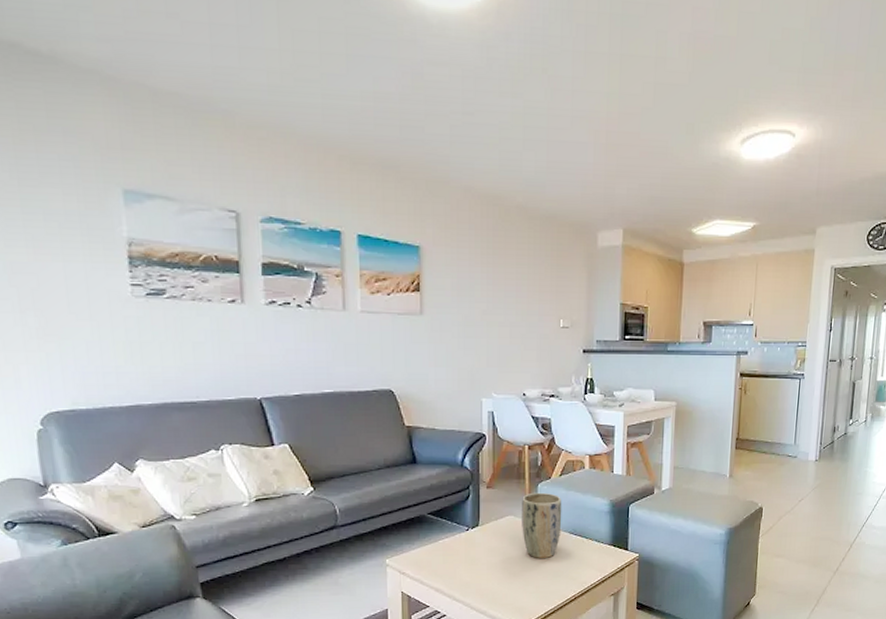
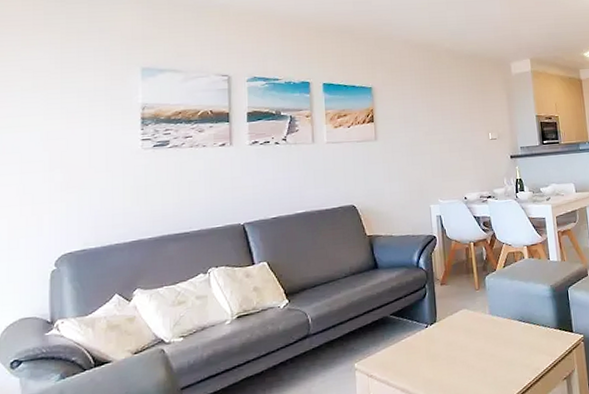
plant pot: present [522,492,562,558] -> none [473,284,511,349]

